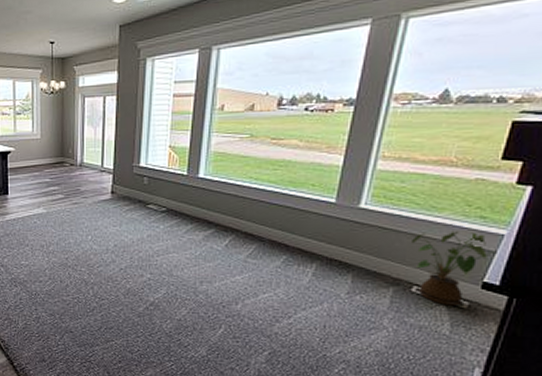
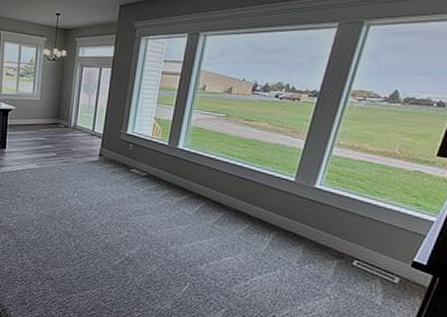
house plant: present [412,230,497,306] -> none [356,214,427,280]

